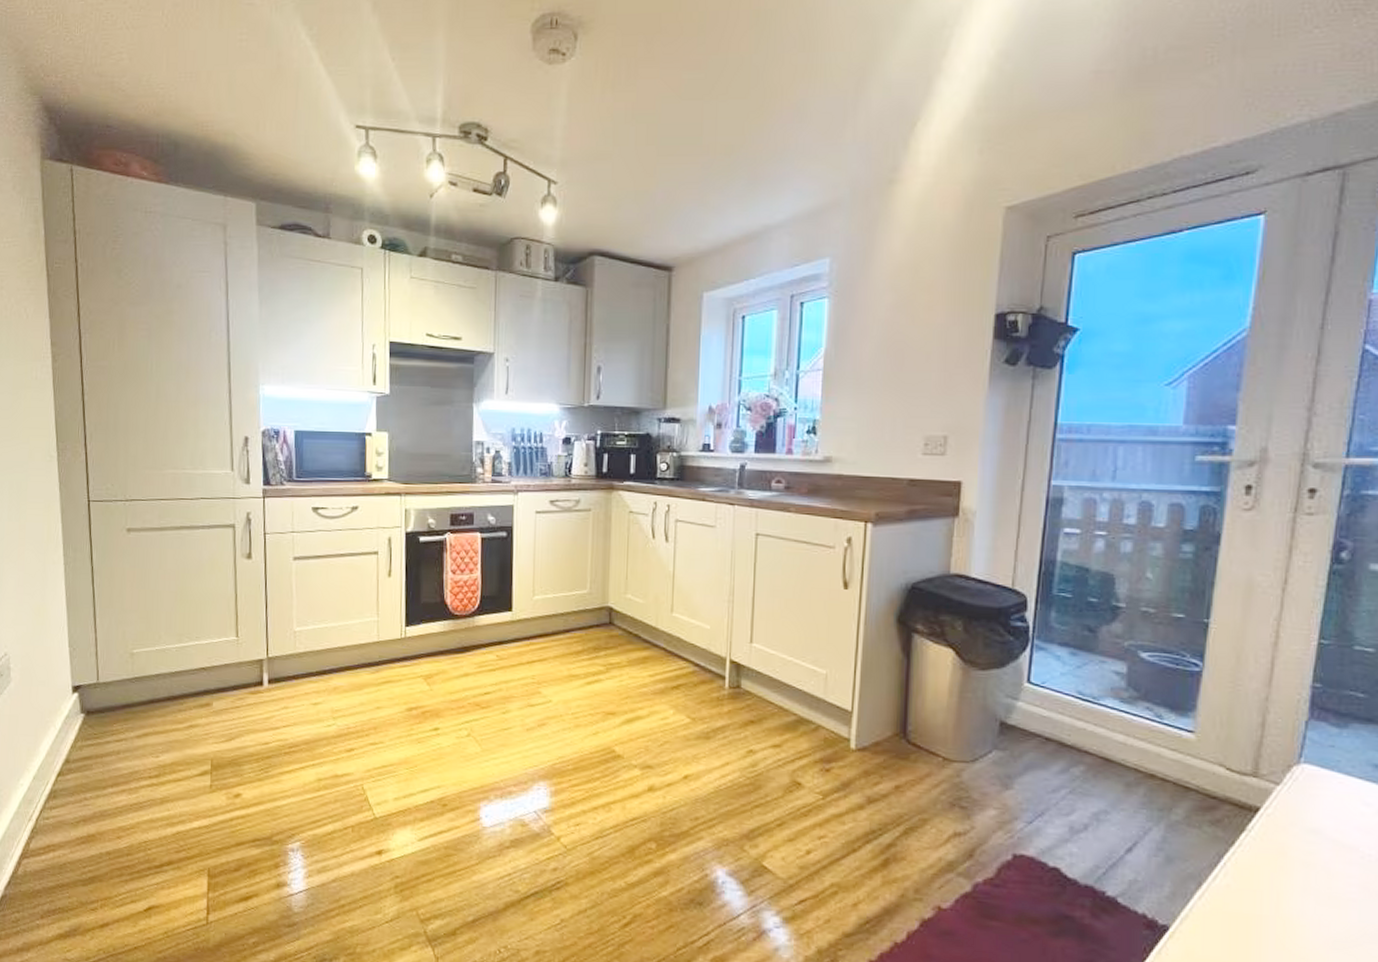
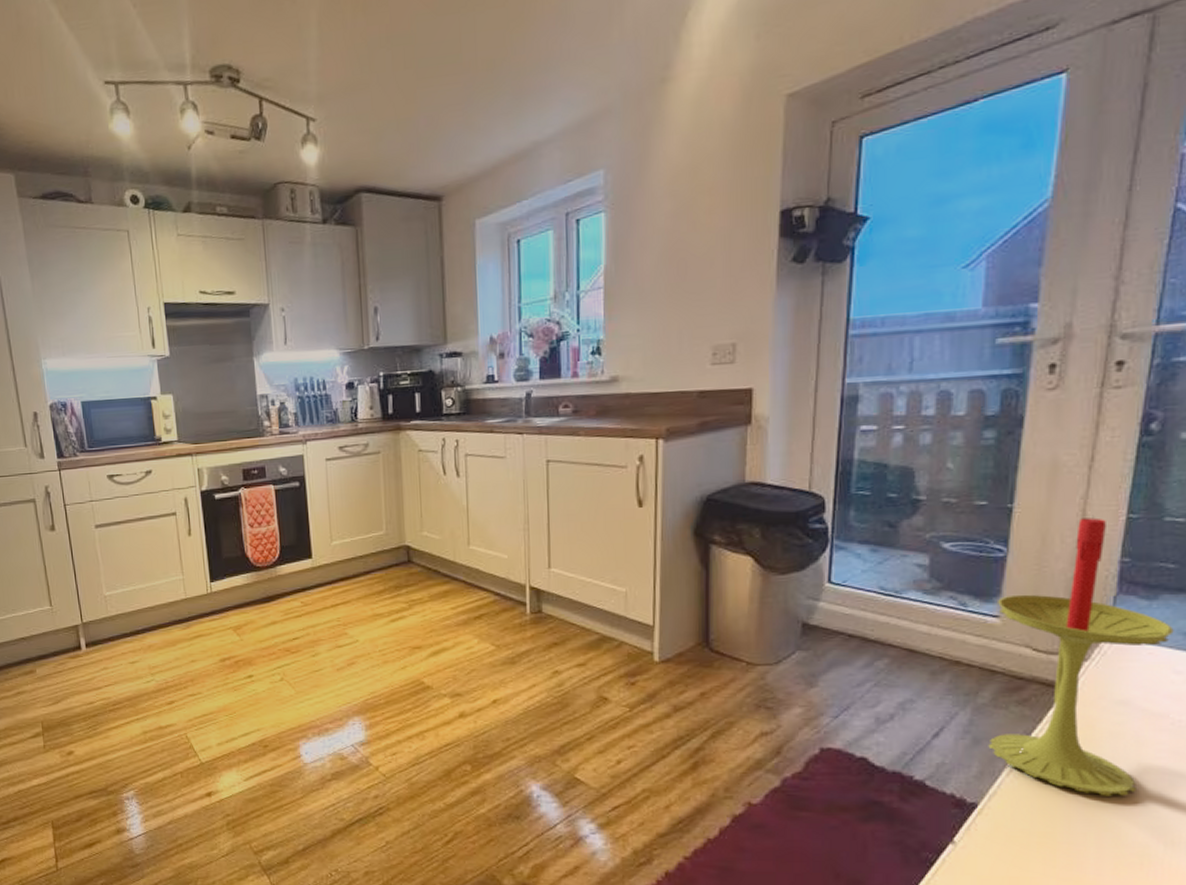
candle: none [1181,637,1364,930] -> present [988,515,1174,796]

